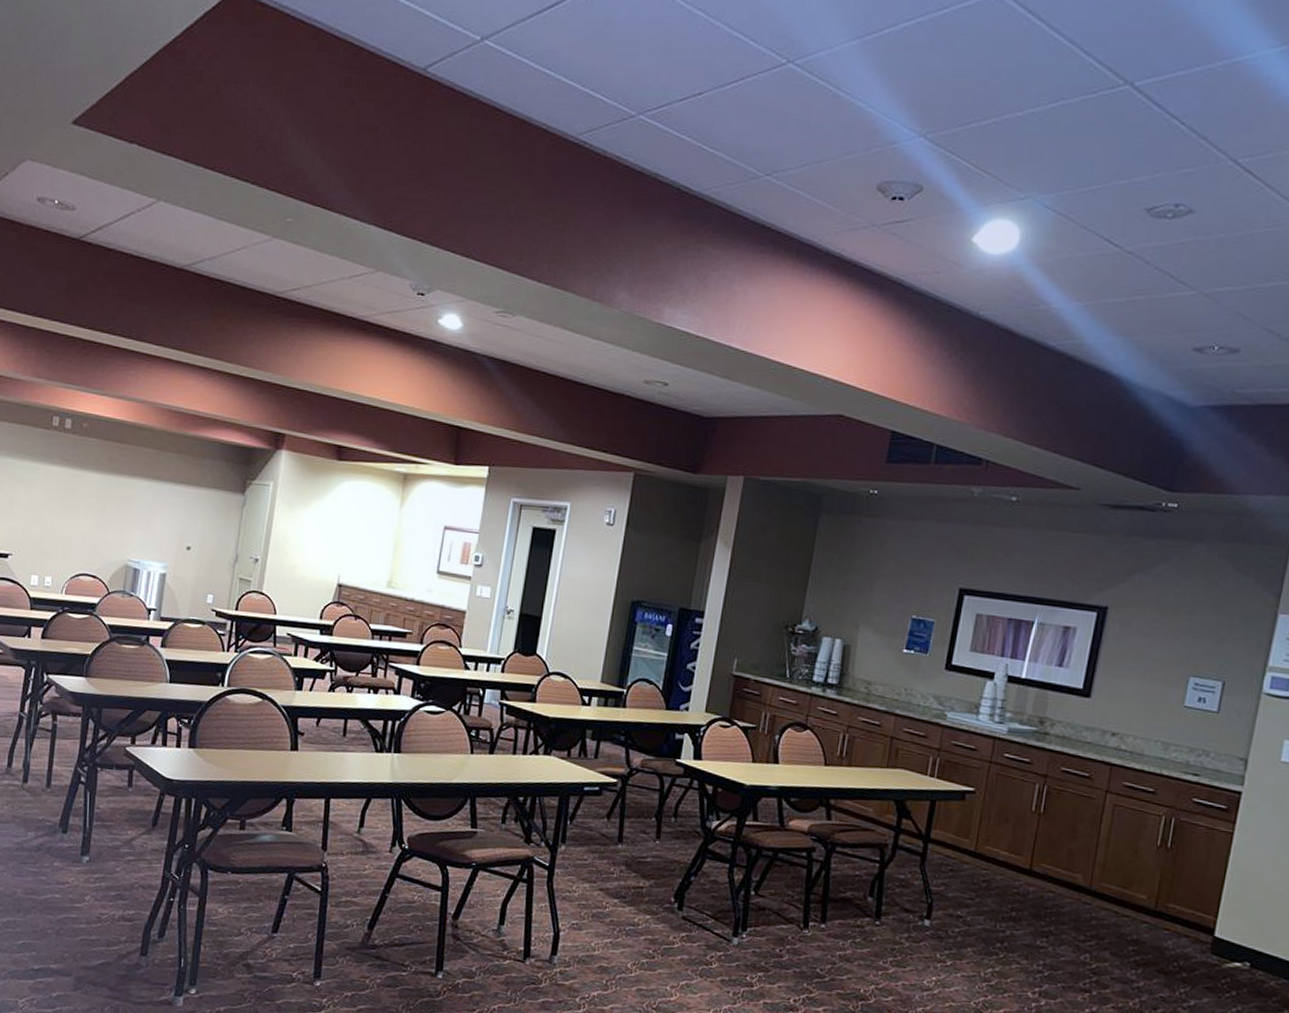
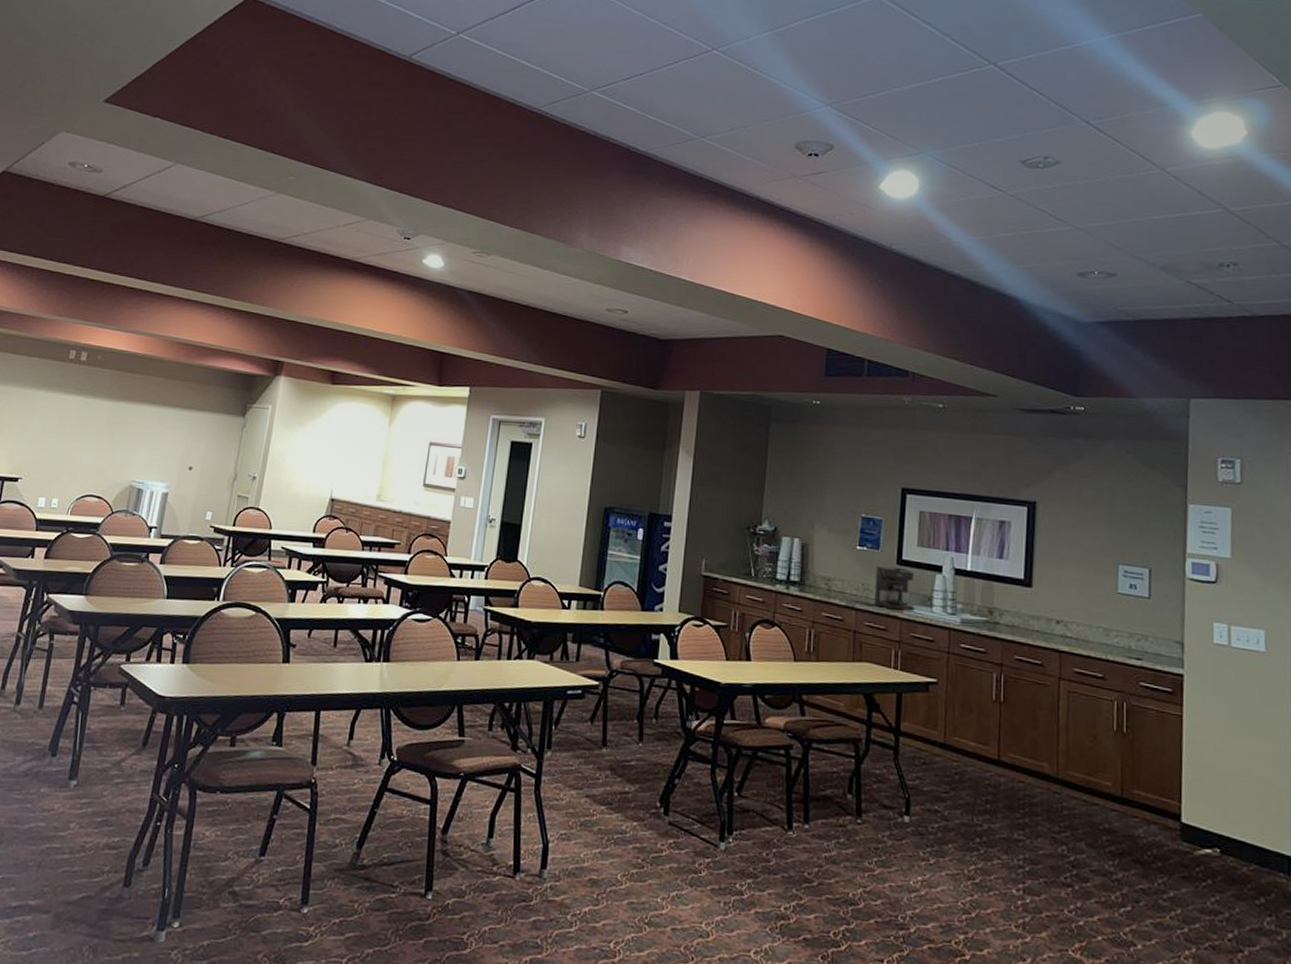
coffee maker: none [916,670,964,719] -> present [874,566,915,611]

